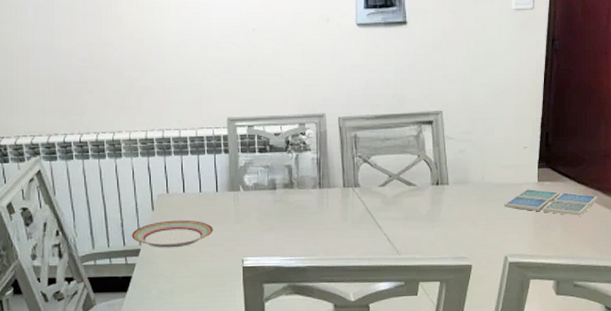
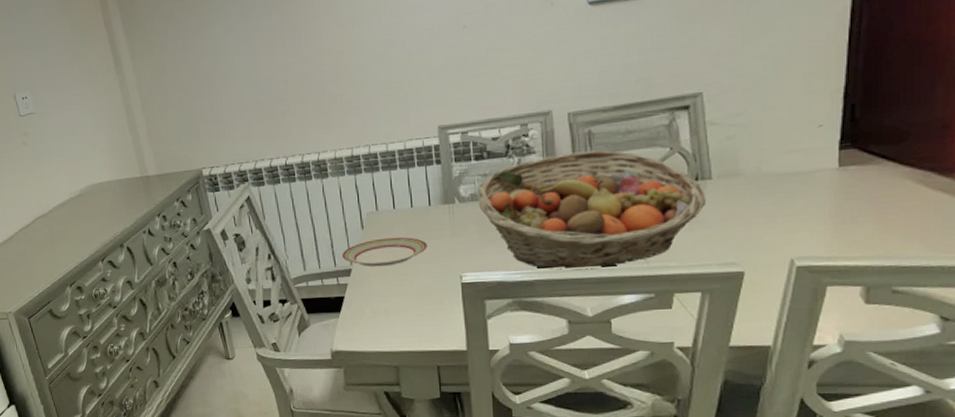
fruit basket: none [259,152,445,259] -> present [476,150,707,271]
drink coaster: present [504,189,598,216] -> none [790,176,931,206]

